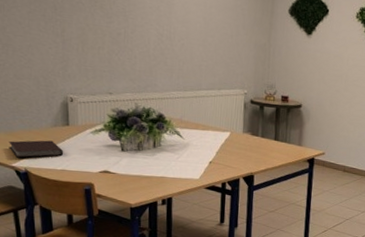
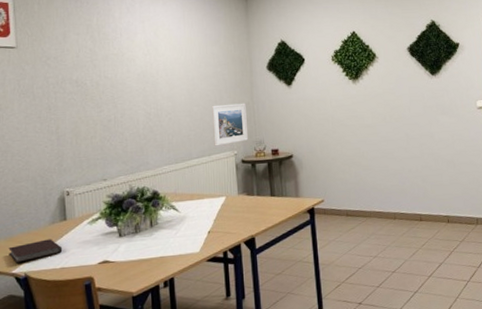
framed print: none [225,39,262,83] -> present [212,103,248,147]

